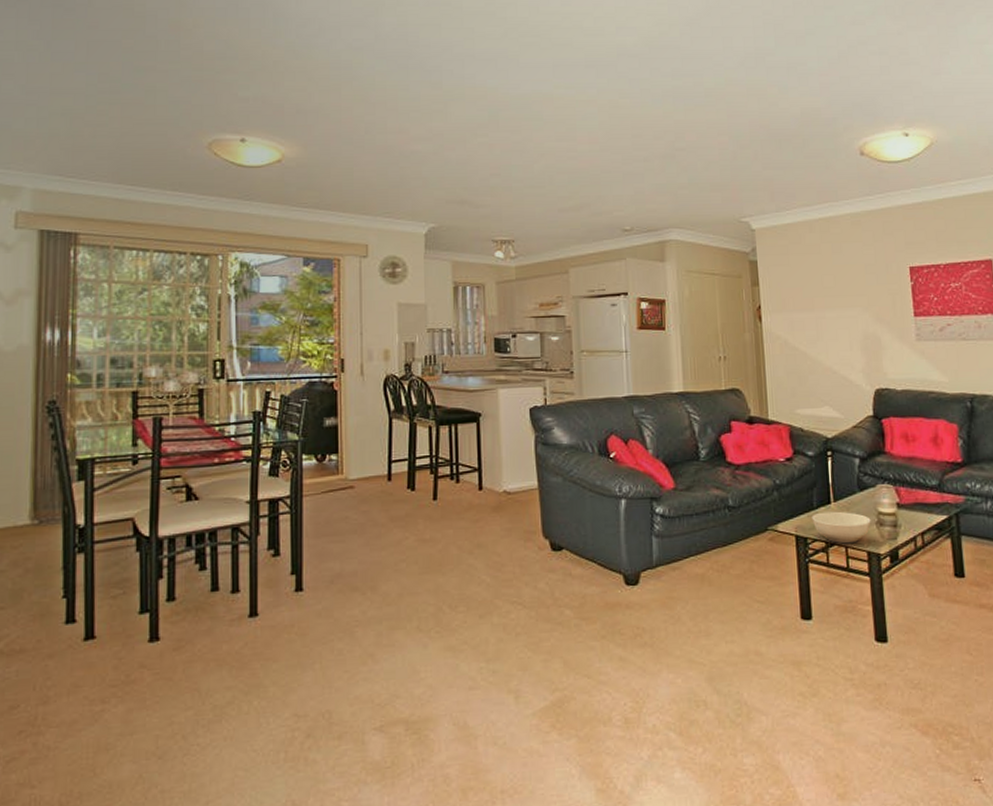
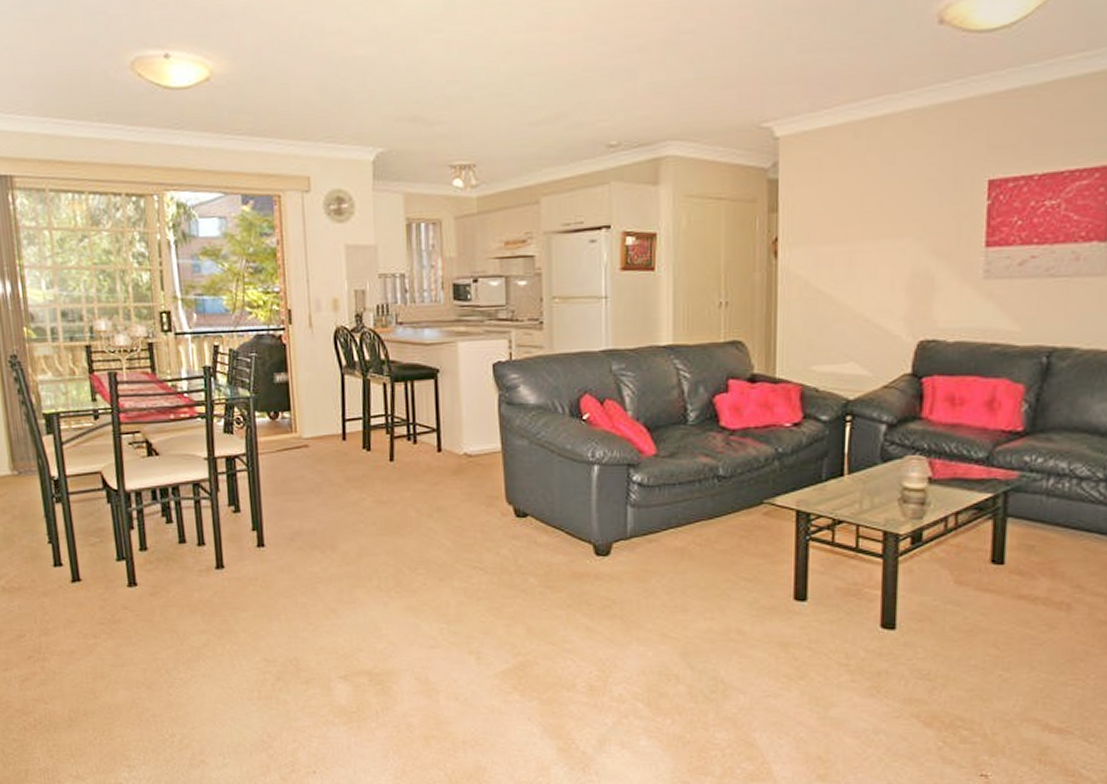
bowl: present [811,511,871,544] -> none [818,485,893,522]

